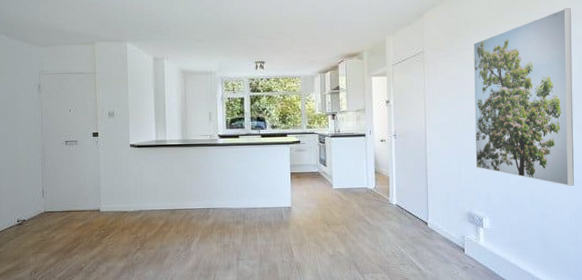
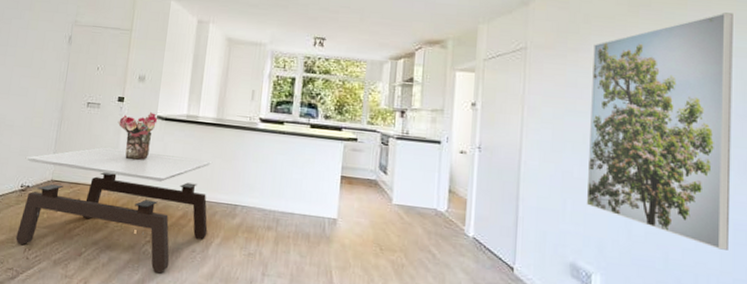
coffee table: none [17,176,188,273] -> present [15,146,213,274]
bouquet: none [96,141,131,185] -> present [117,111,158,160]

